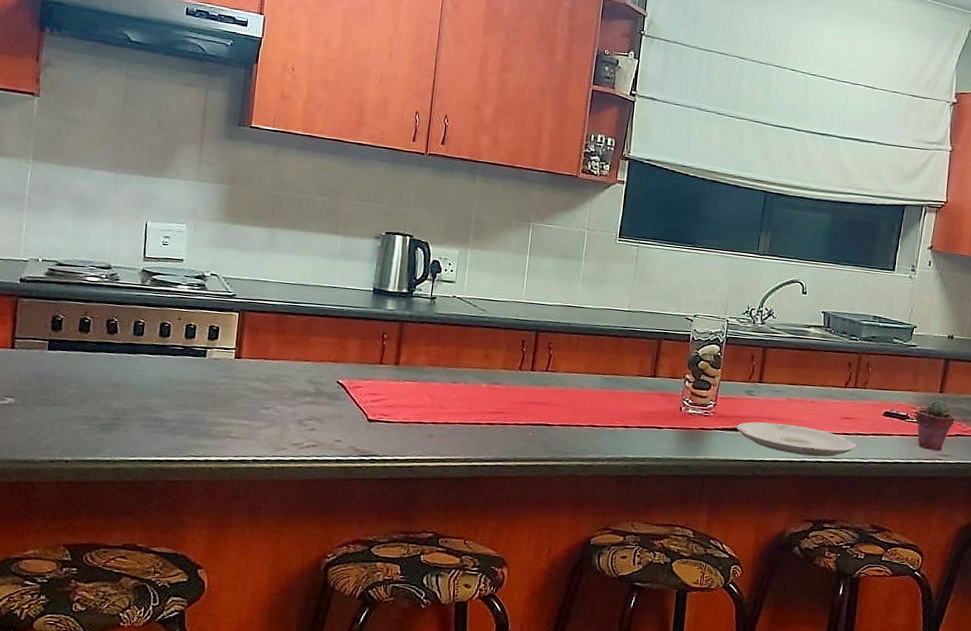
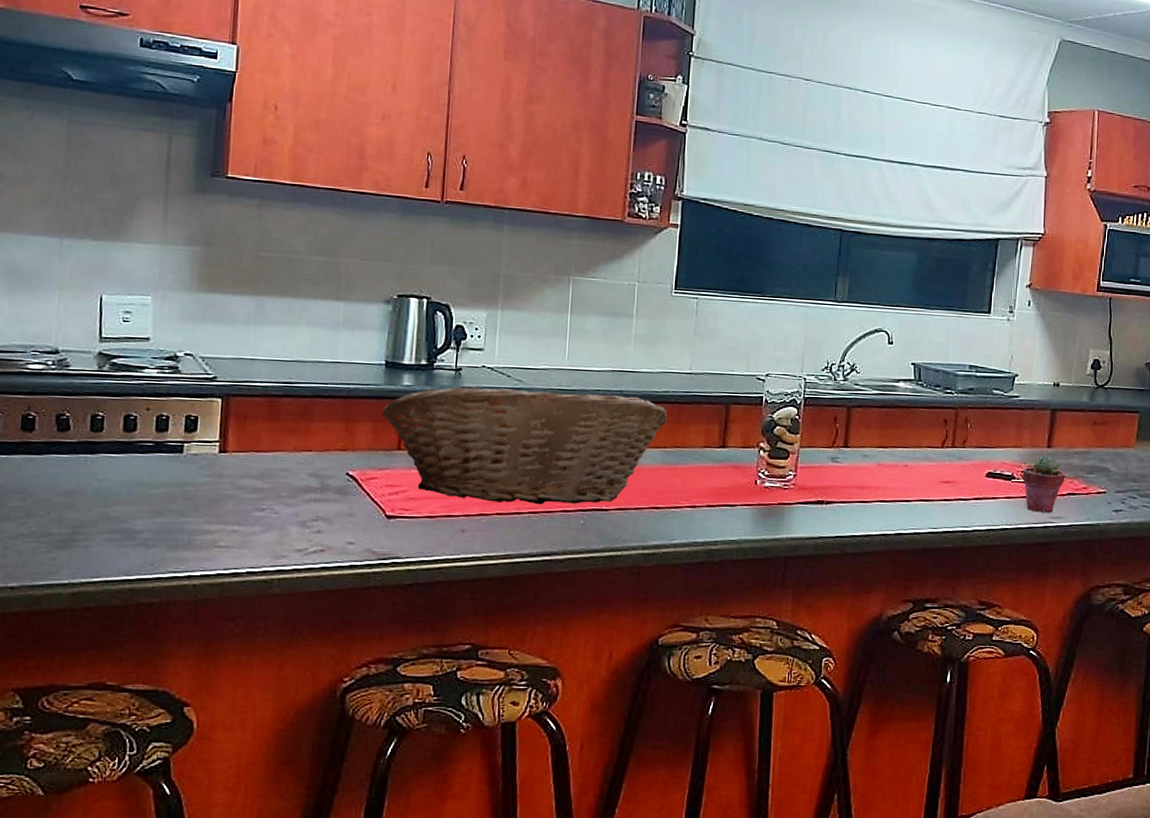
fruit basket: none [368,313,607,419] -> present [382,386,667,505]
plate: present [737,422,857,457] -> none [821,492,958,528]

